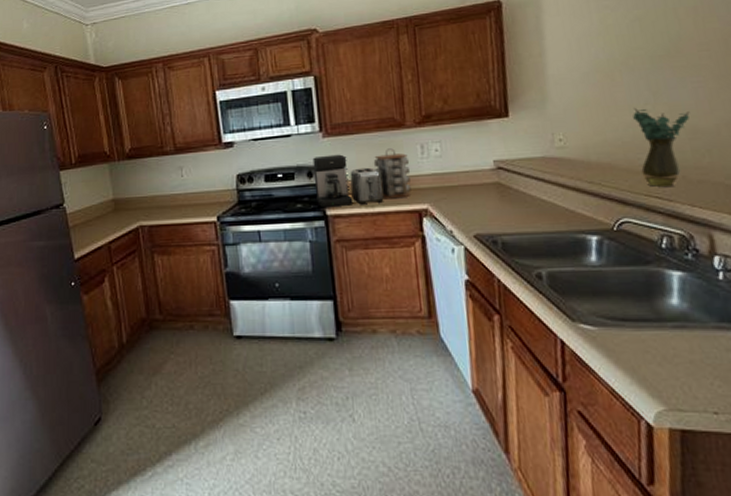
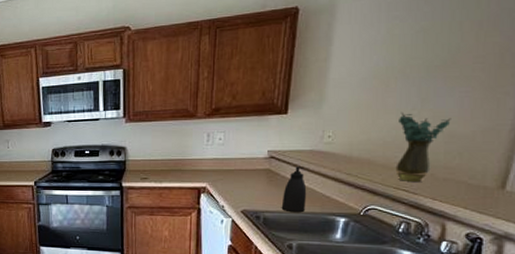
coffee maker: present [312,154,352,208] -> none [114,137,144,181]
toaster: present [350,167,384,205] -> none [144,150,171,180]
spice rack: present [373,148,412,199] -> none [165,135,196,177]
soap dispenser: none [519,177,549,234] -> present [281,166,307,213]

